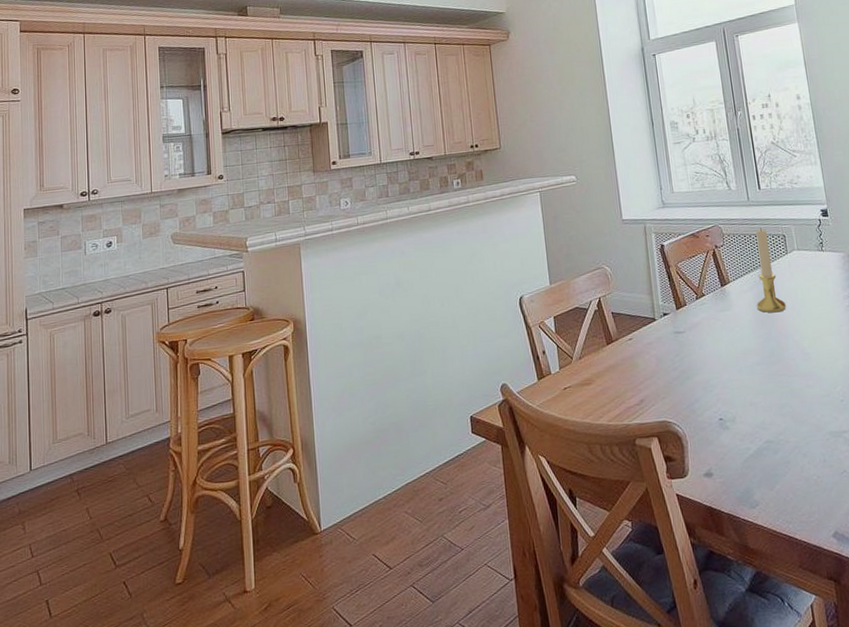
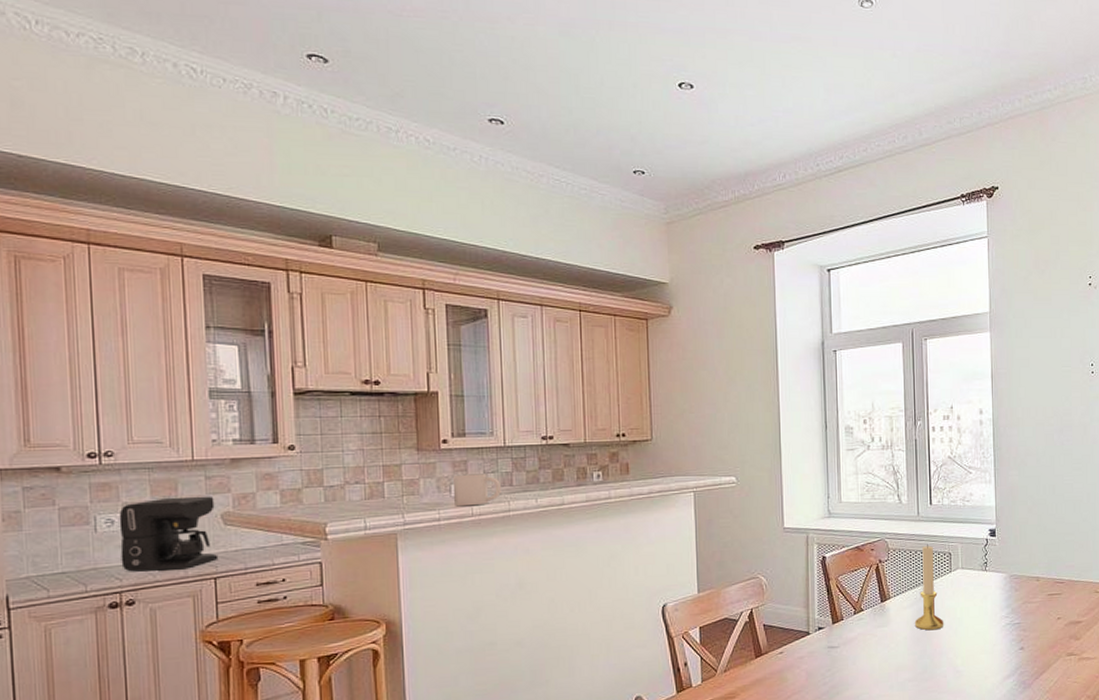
coffee maker: none [101,220,170,286] -> present [119,496,219,572]
mug: none [341,188,380,218] -> present [452,473,502,507]

